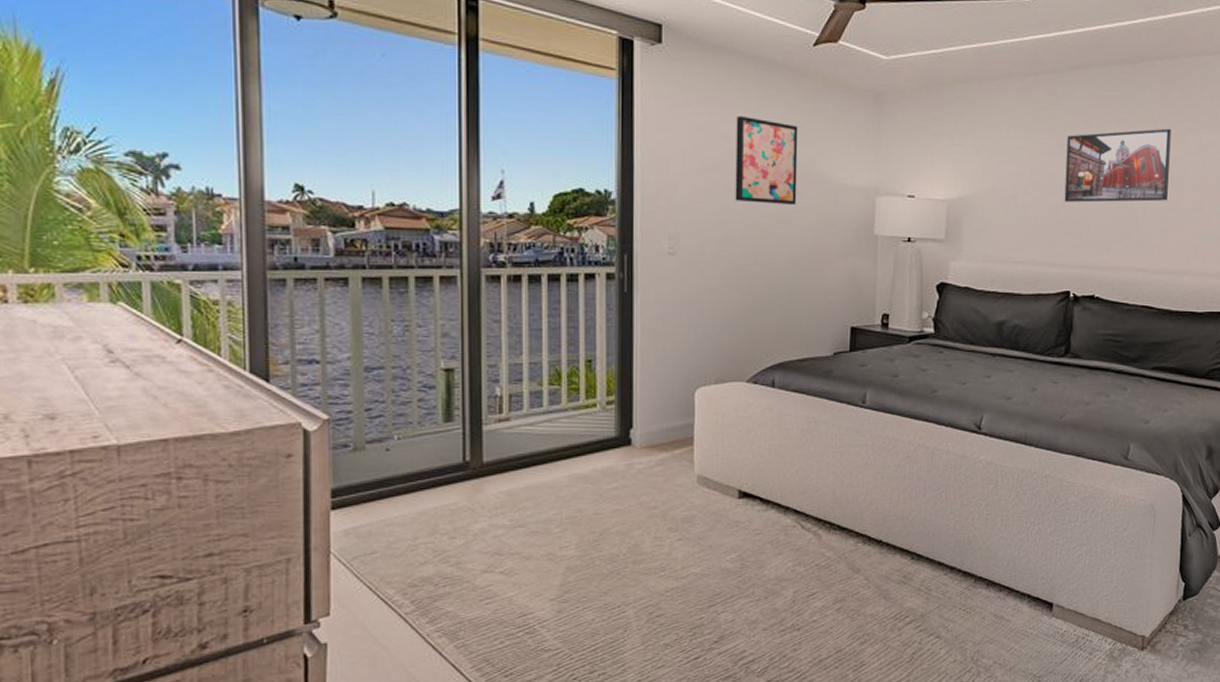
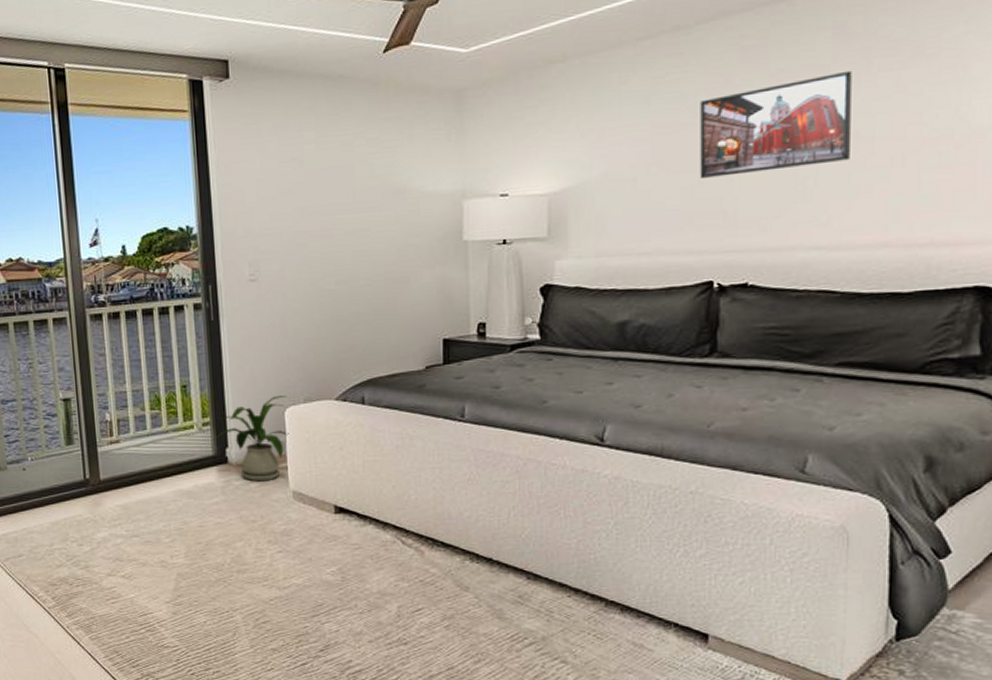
house plant: none [616,374,698,465] -> present [212,395,289,482]
wall art: present [735,116,798,206] -> none [307,136,376,222]

